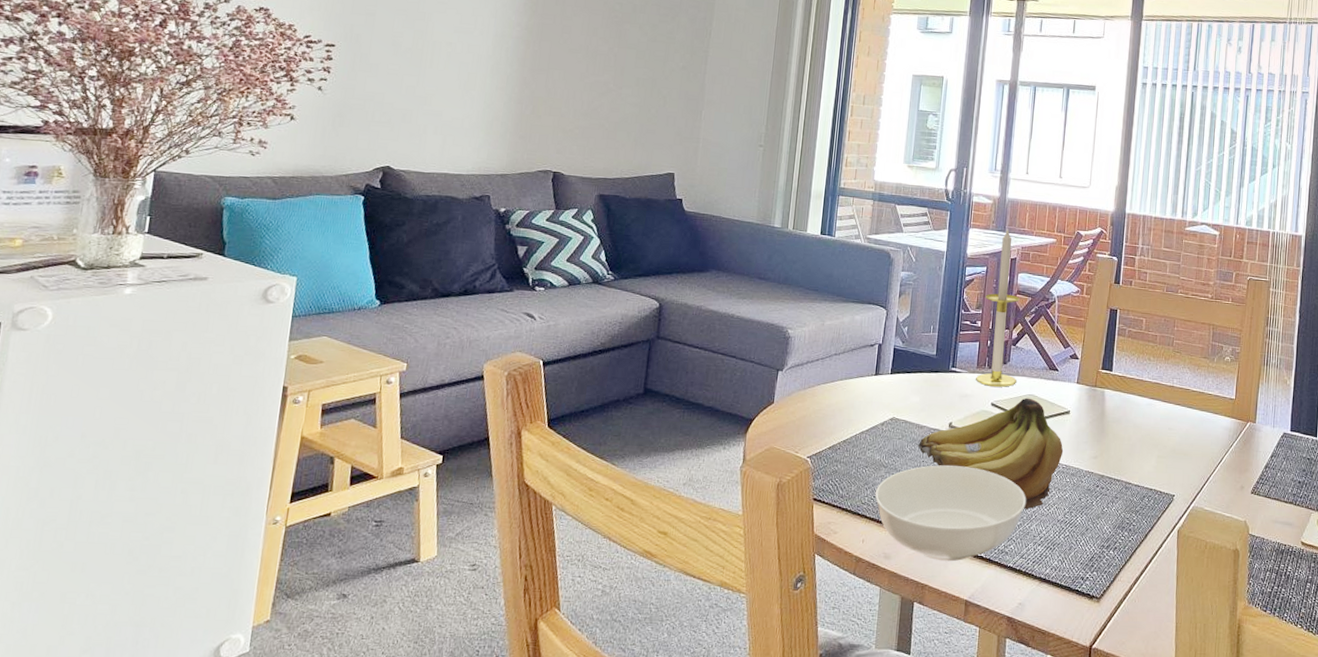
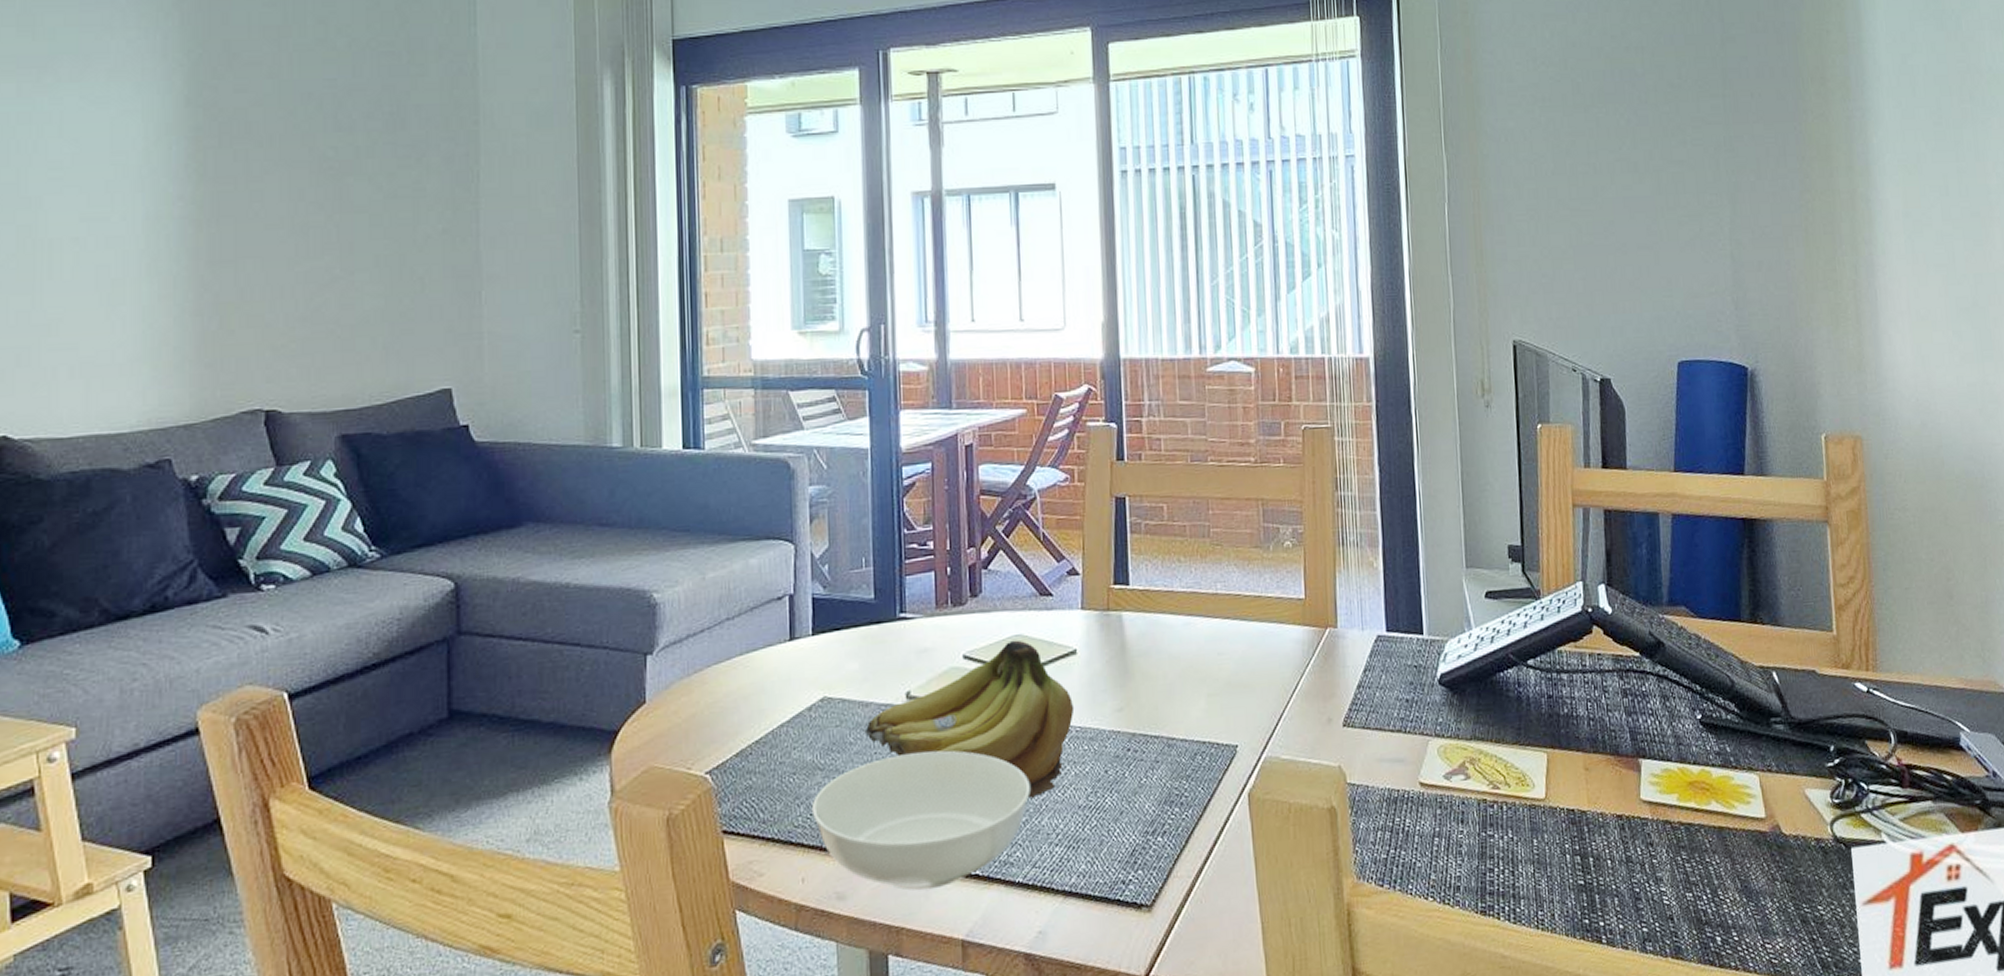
candle: present [976,227,1020,387] -> none [935,402,997,632]

